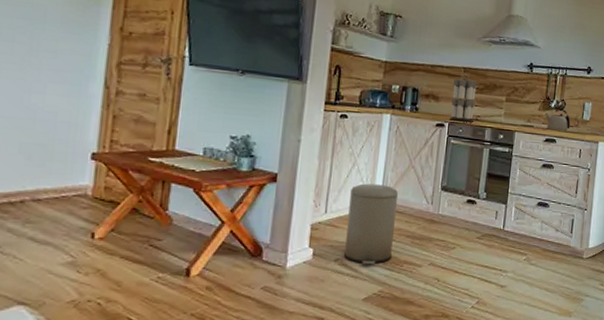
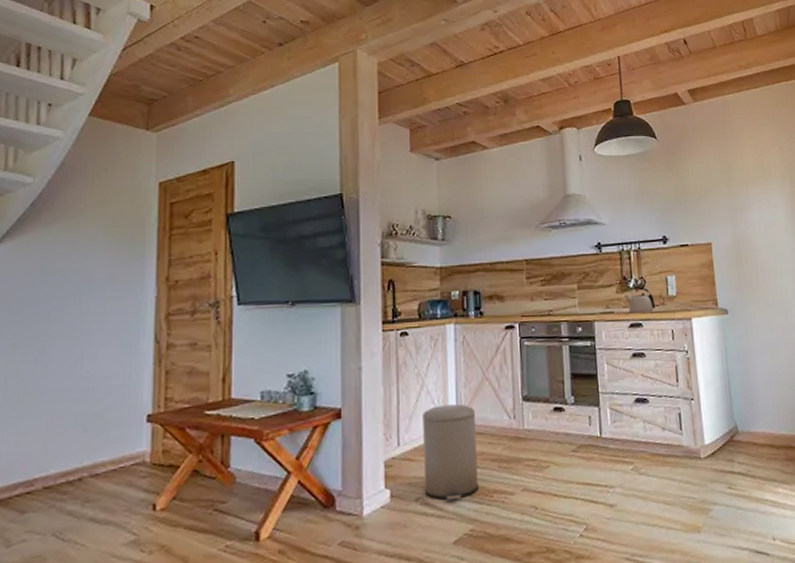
spice rack: present [449,74,477,124] -> none [517,266,547,321]

